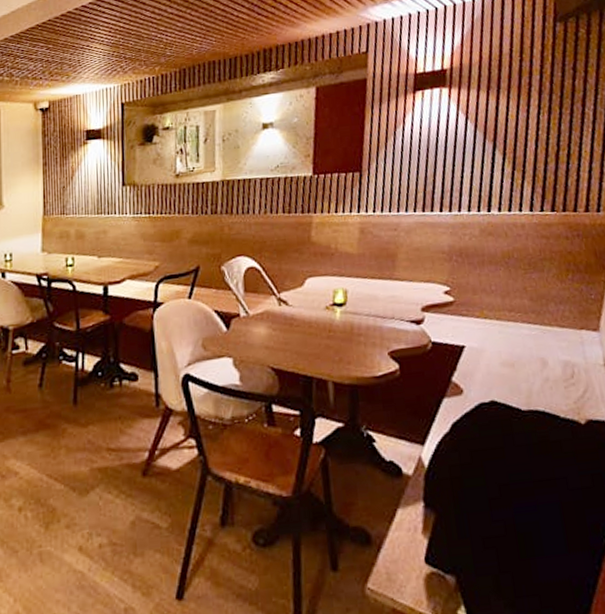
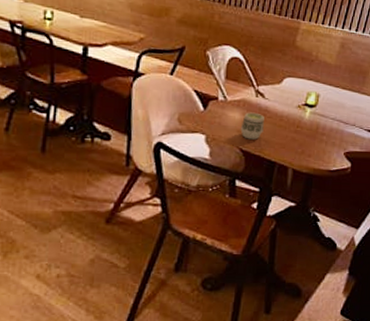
cup: none [268,323,293,355] -> present [240,112,264,140]

